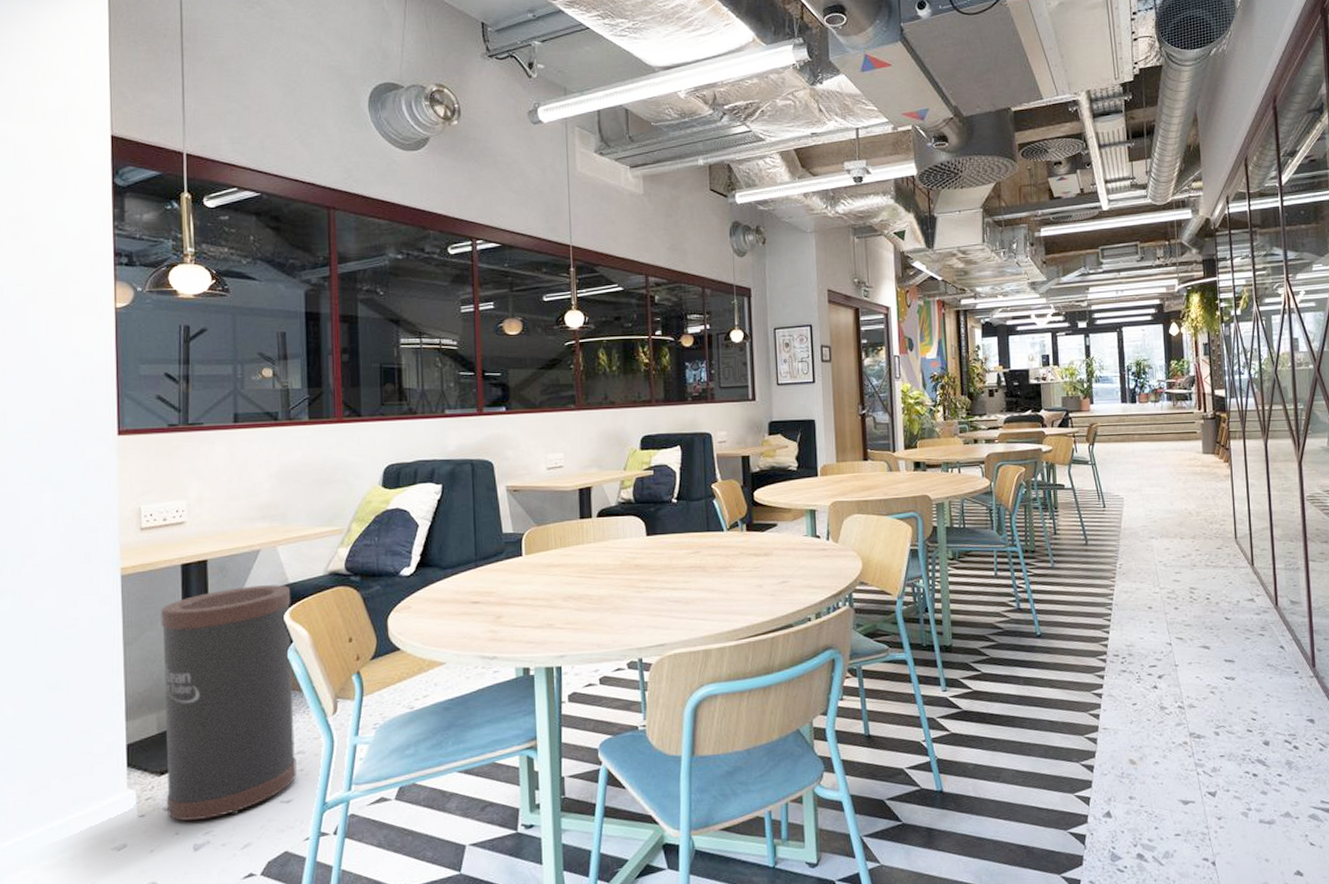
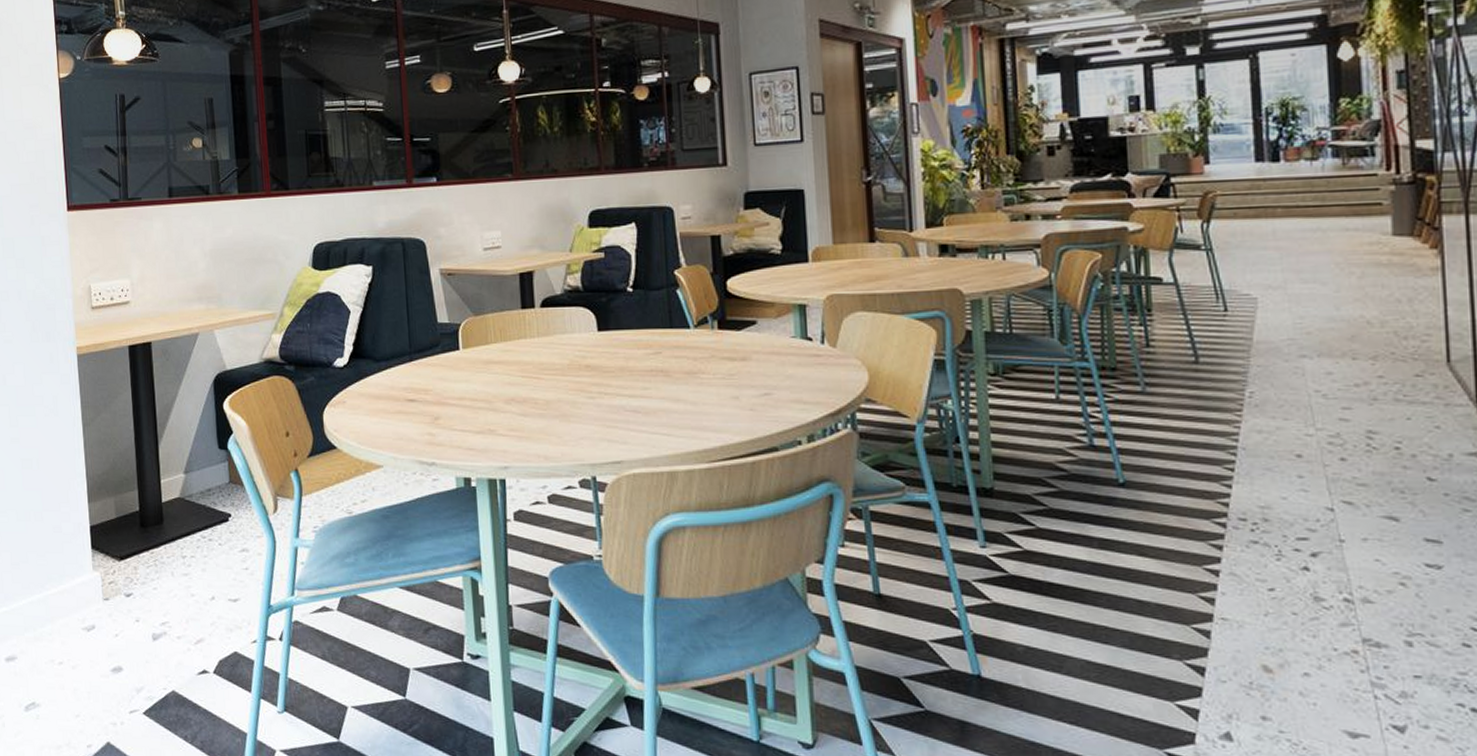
trash can: present [160,584,297,821] -> none [112,371,242,609]

